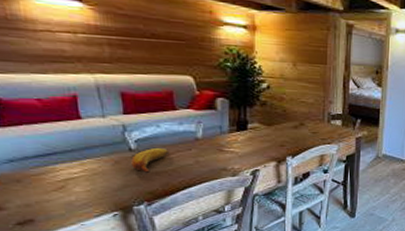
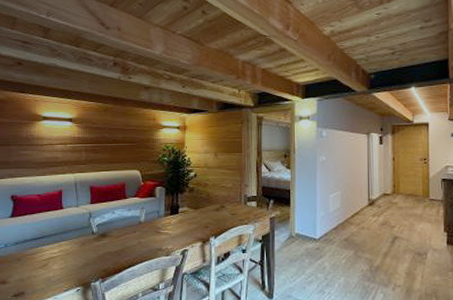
fruit: present [131,148,170,173] -> none [93,231,120,253]

